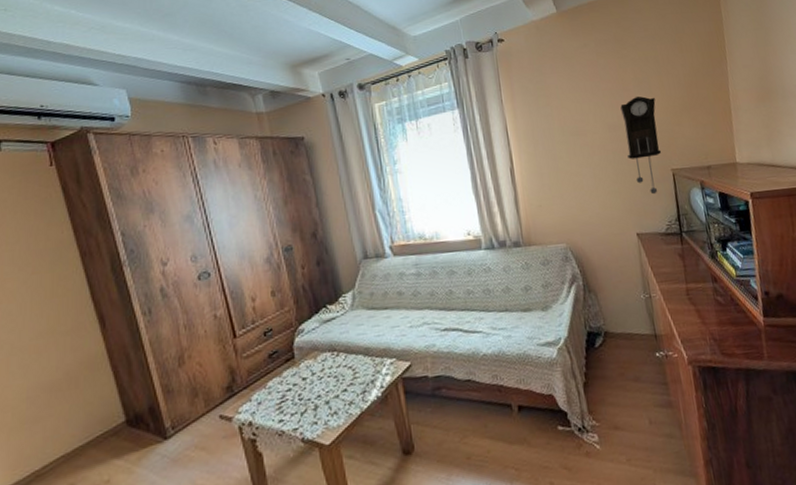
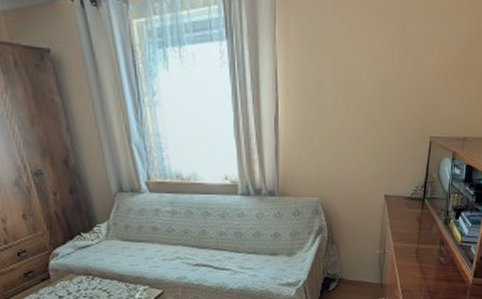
pendulum clock: present [620,96,662,195] -> none [392,53,432,160]

